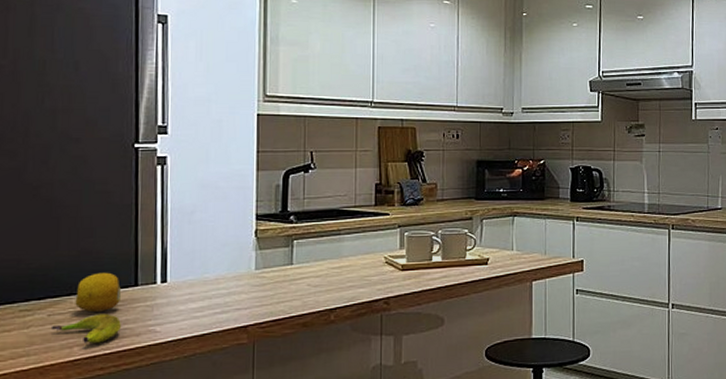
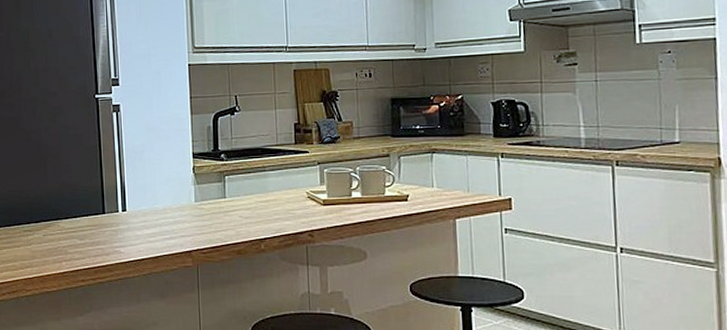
banana: present [50,313,121,343] -> none [46,236,95,259]
fruit: present [75,272,122,313] -> none [61,202,94,235]

